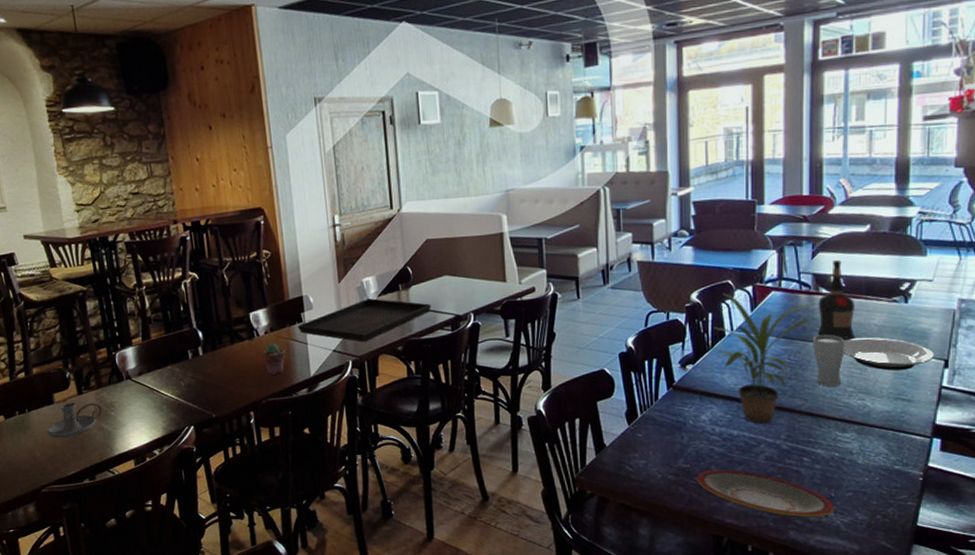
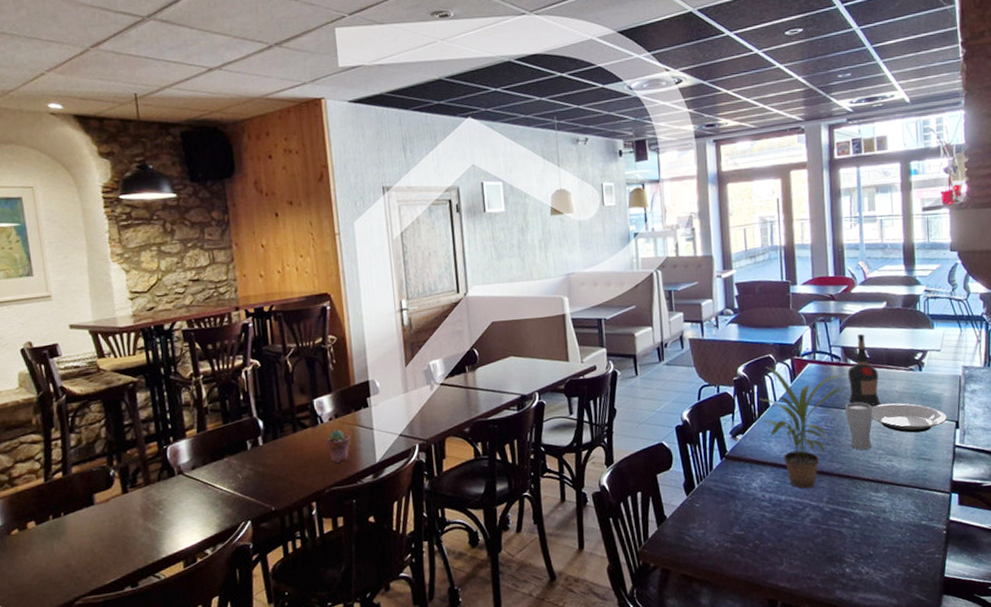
candle holder: present [46,402,103,439] -> none [84,501,151,544]
serving tray: present [298,298,432,342] -> none [364,381,498,425]
plate: present [696,469,835,518] -> none [750,534,874,576]

